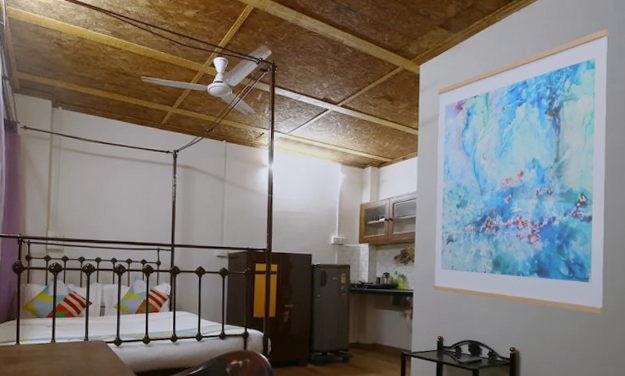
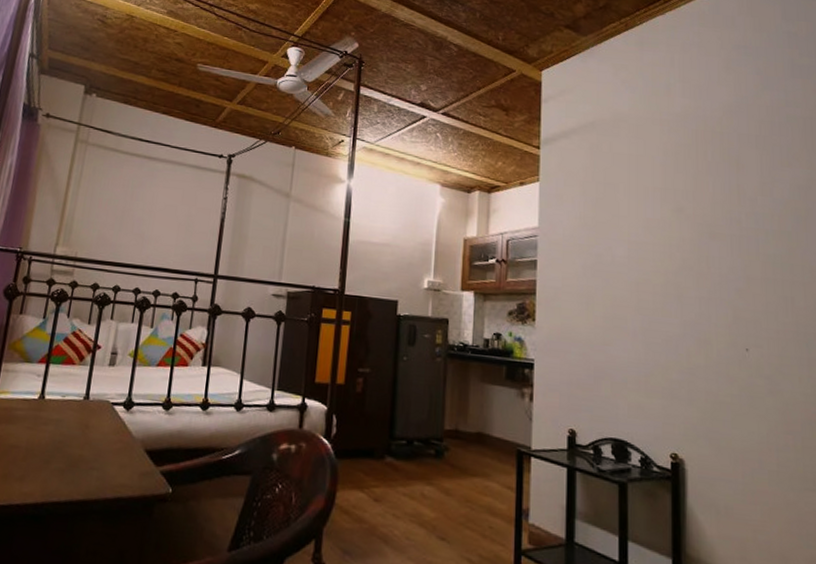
wall art: present [432,29,609,314] -> none [560,41,802,414]

